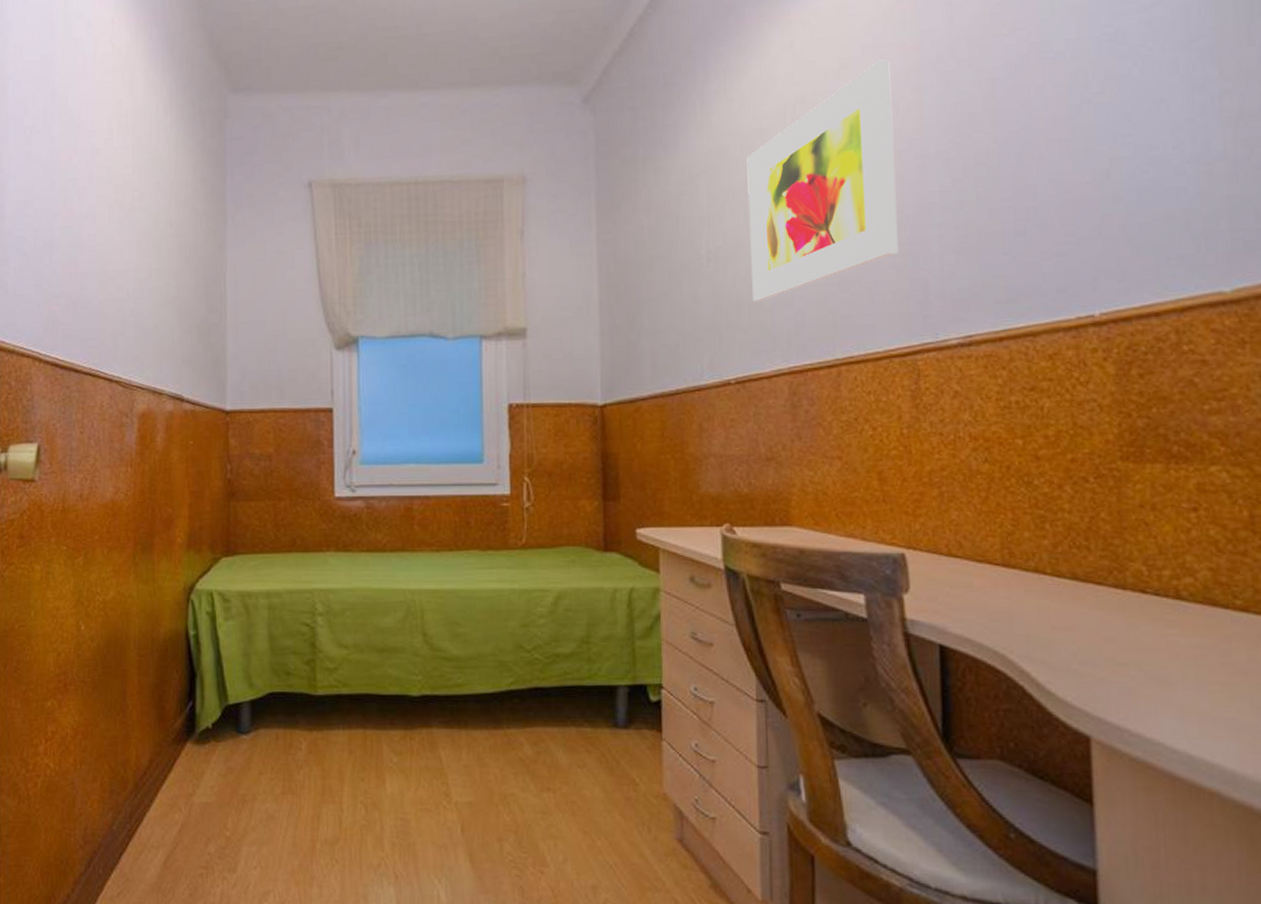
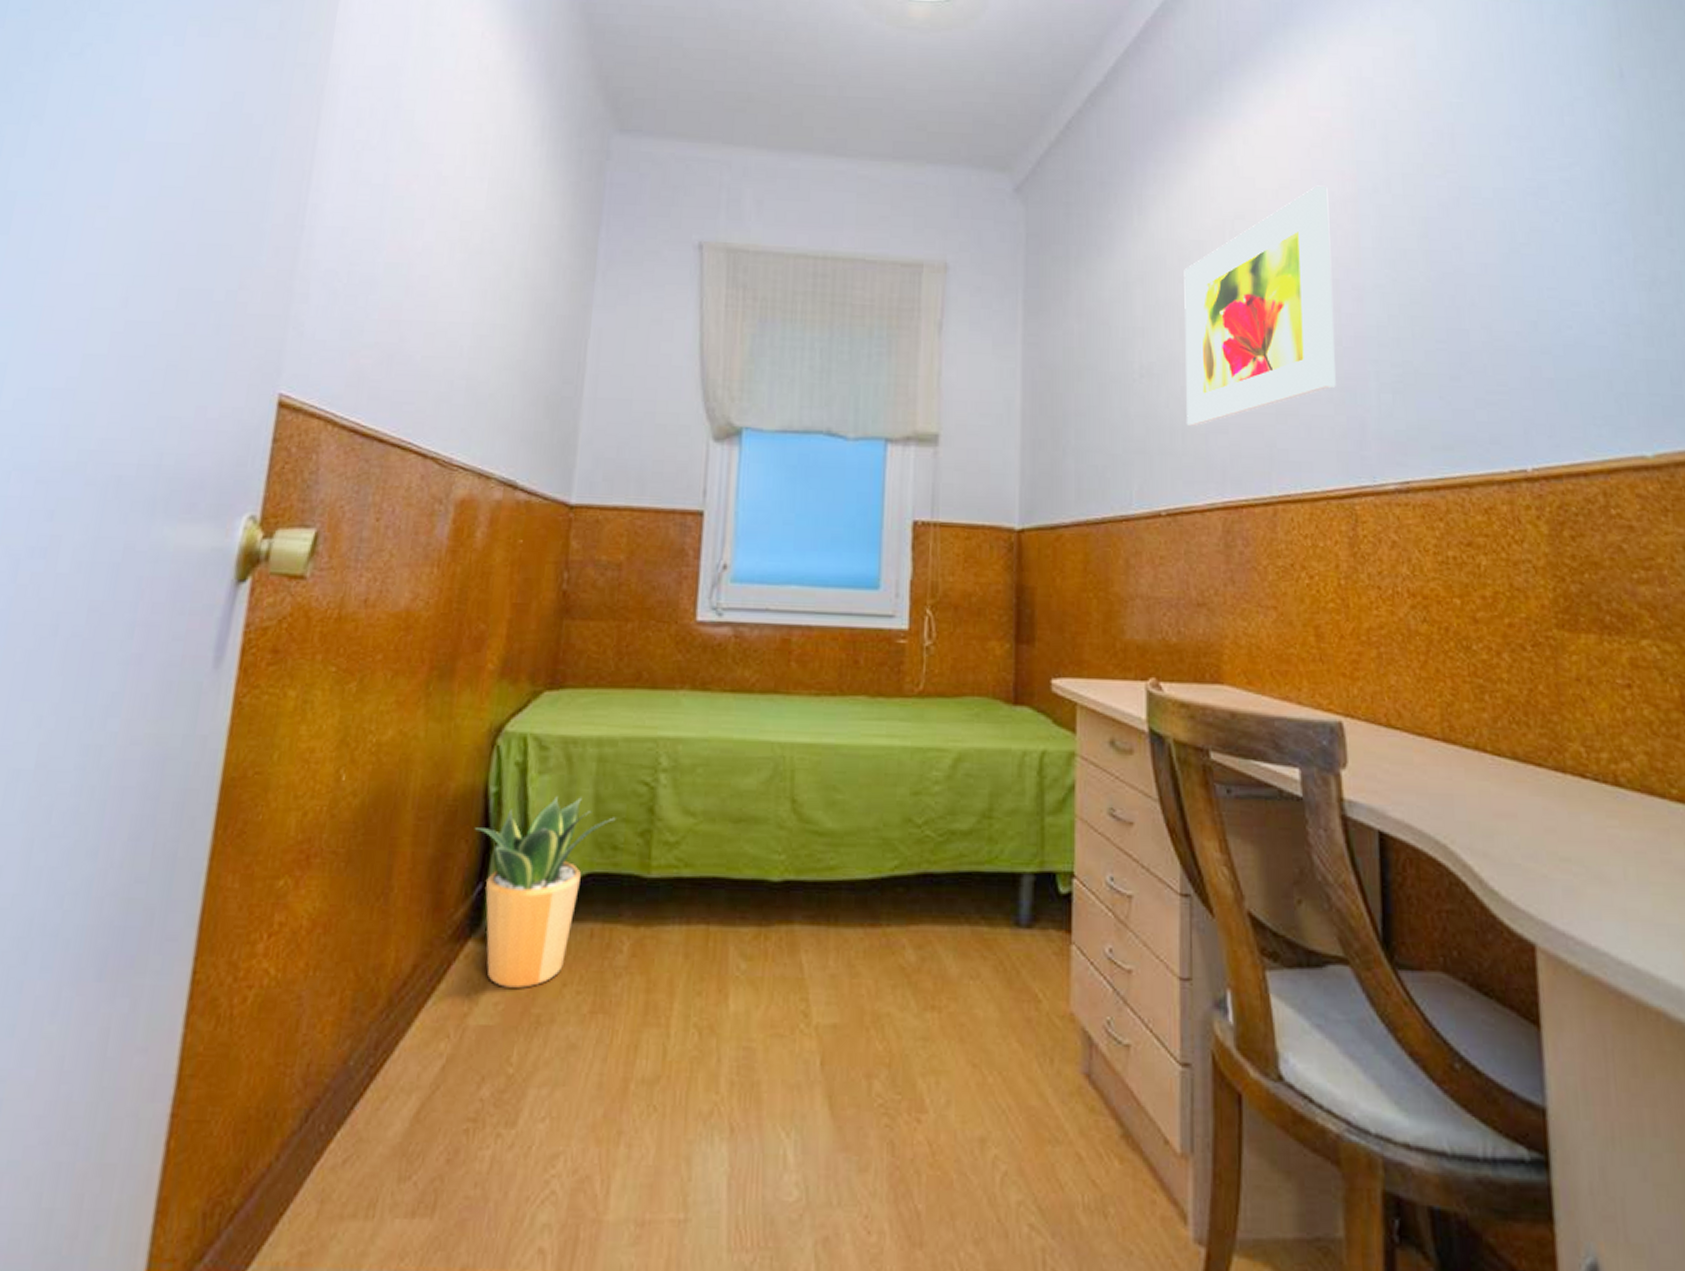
potted plant: none [181,636,287,776] -> present [474,796,616,988]

